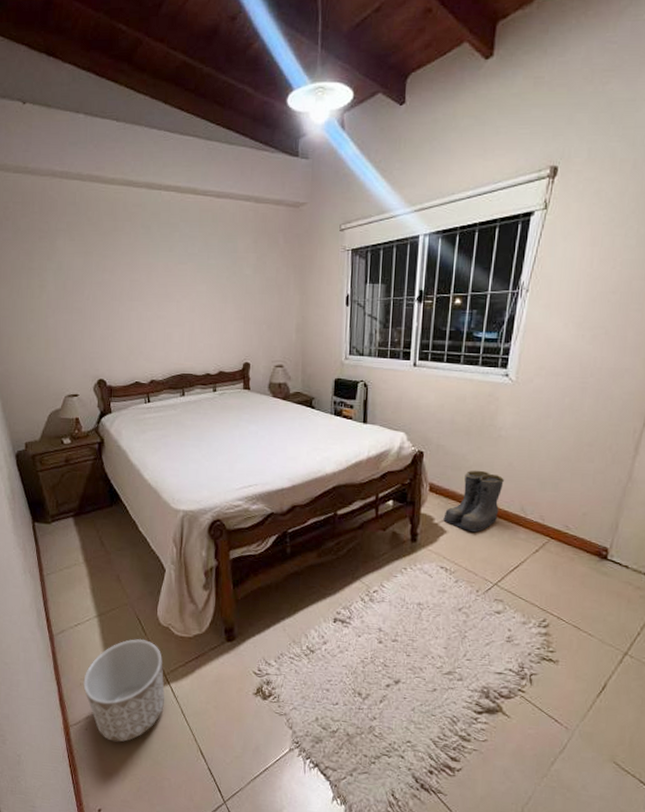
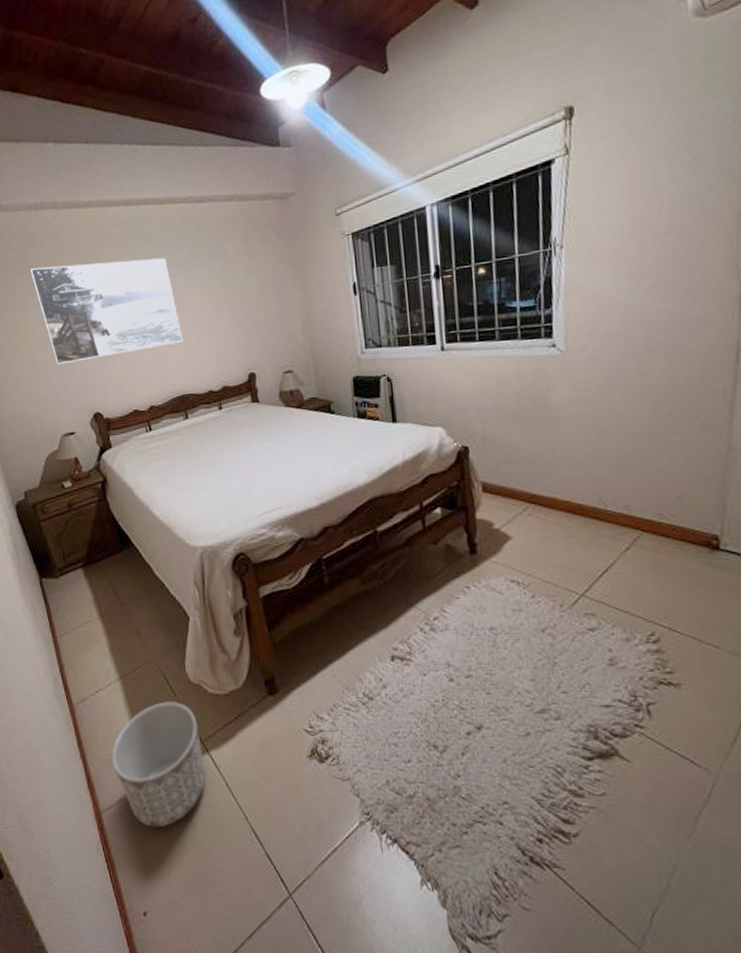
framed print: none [50,235,188,330] -> present [30,257,183,365]
boots: present [443,470,504,532] -> none [504,459,574,534]

